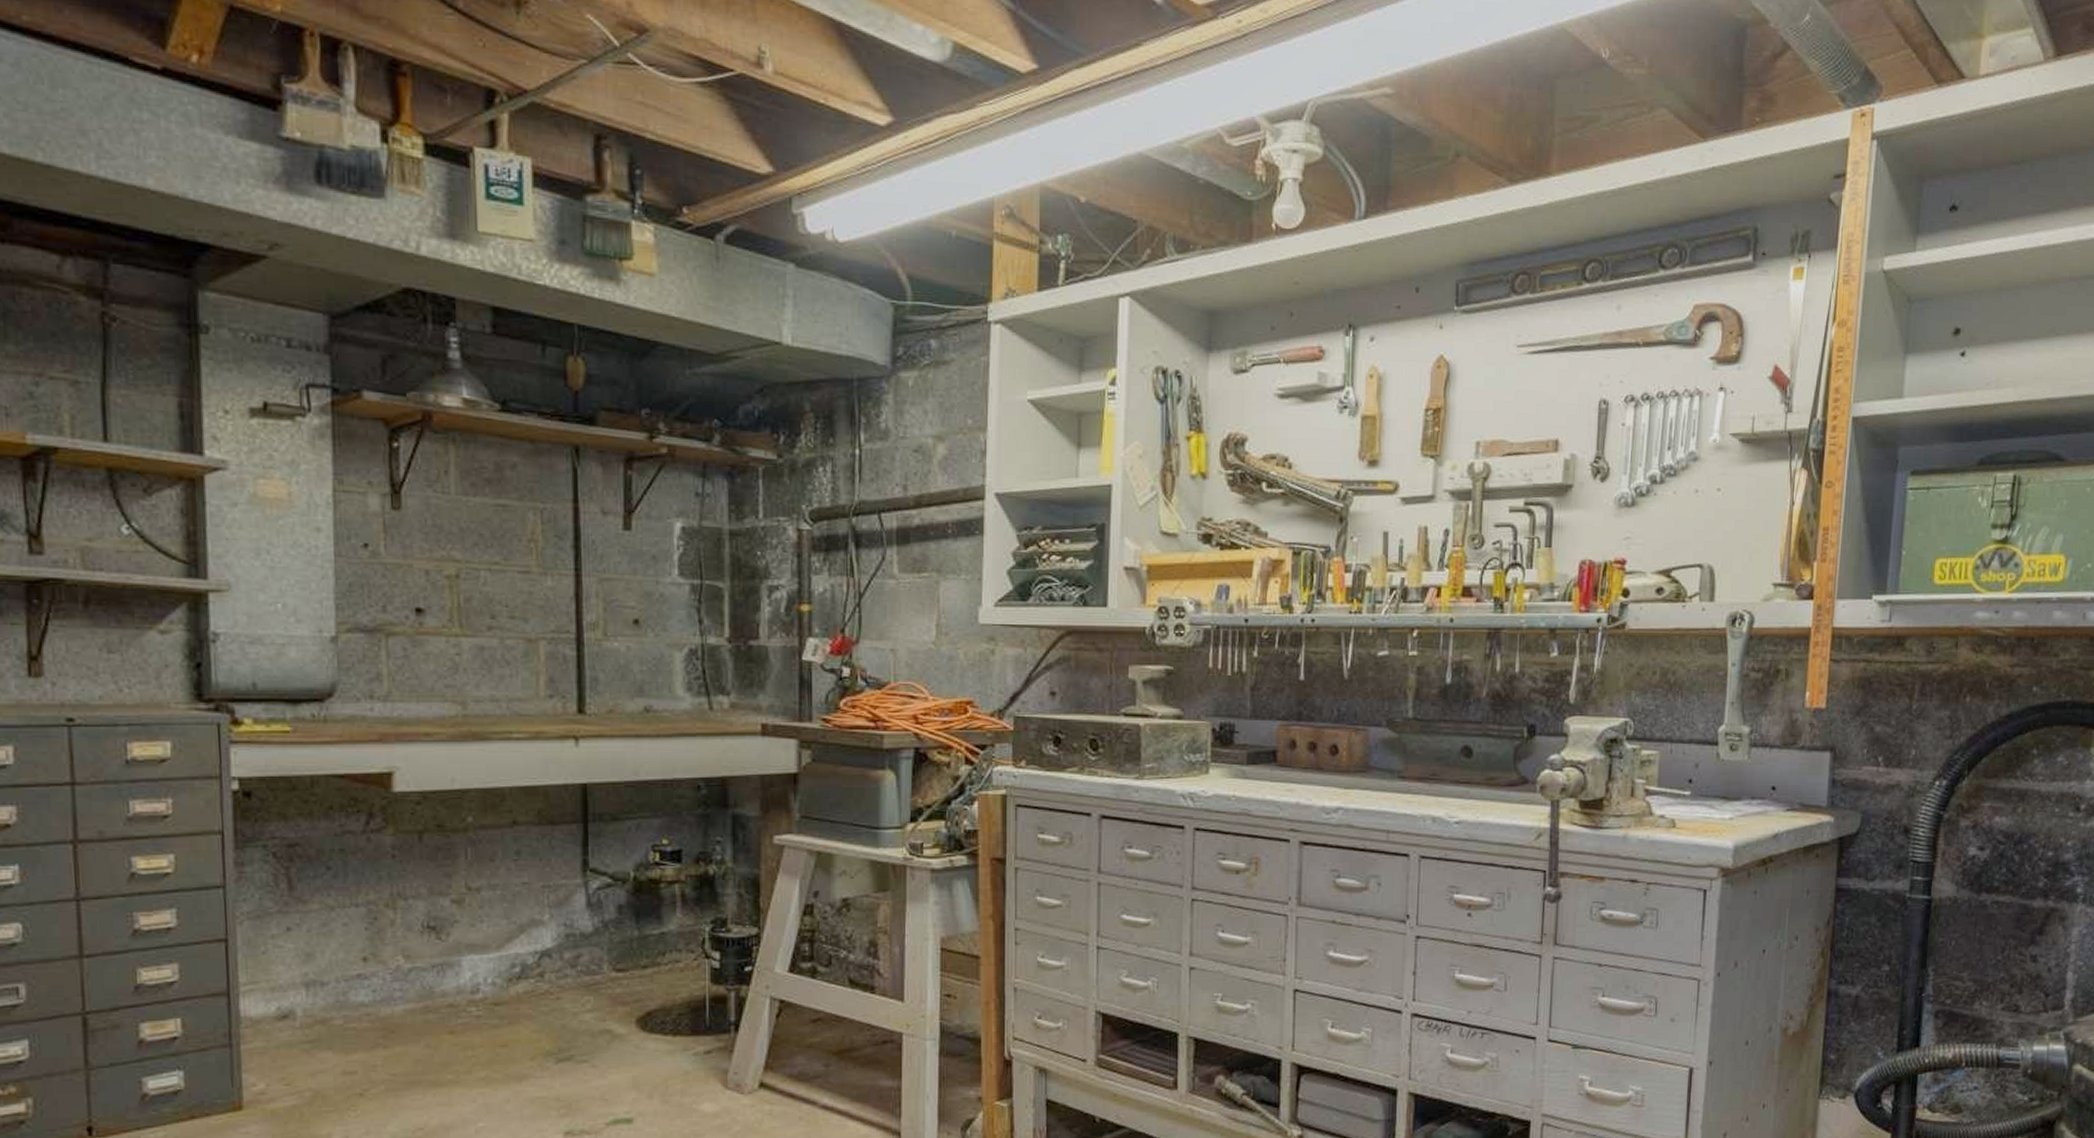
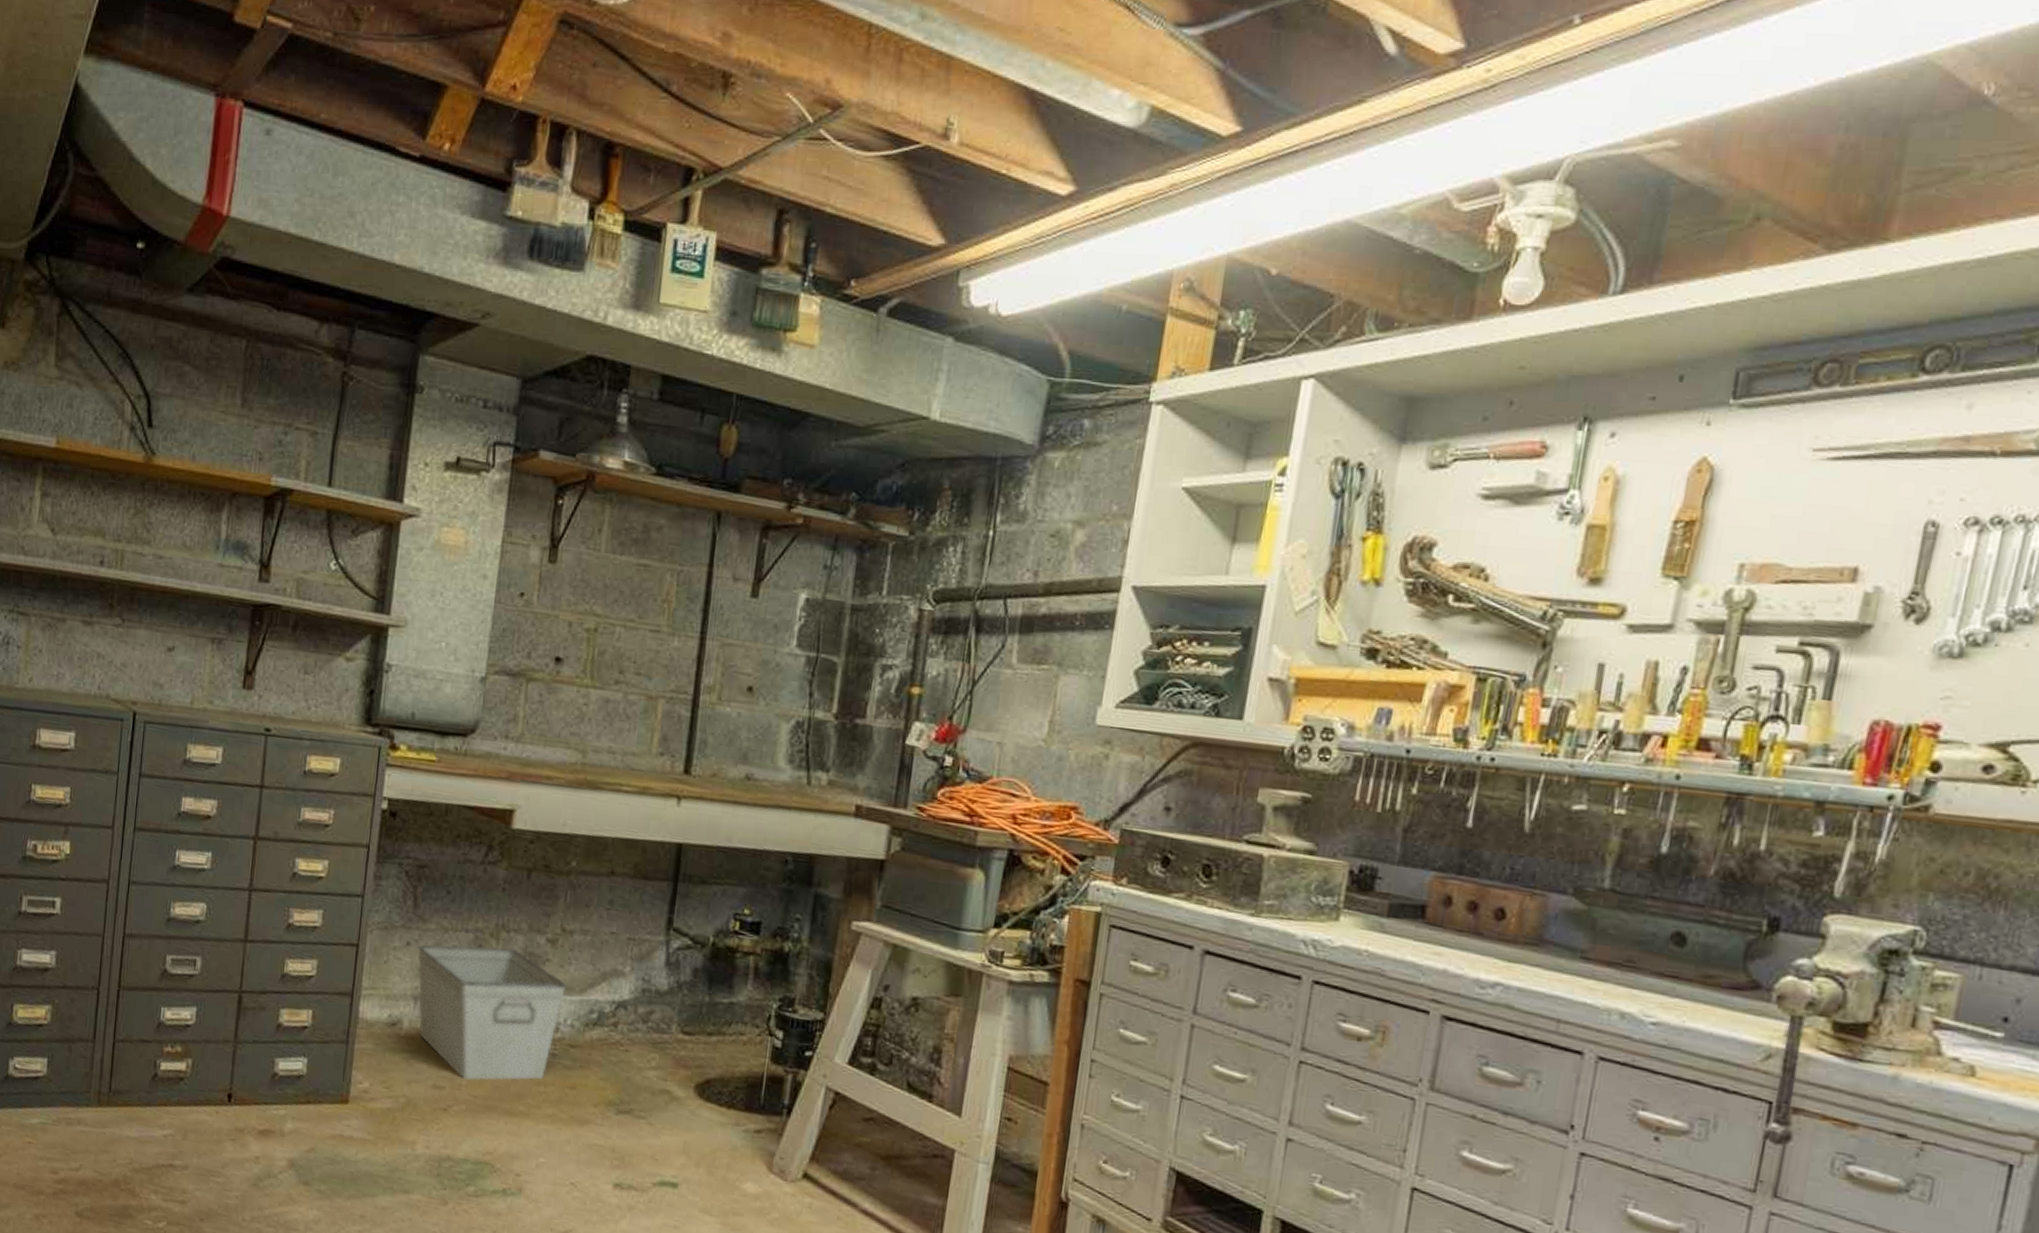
storage bin: none [301,915,481,1060] -> present [417,945,567,1081]

